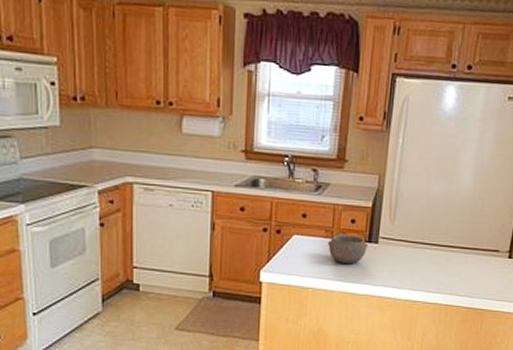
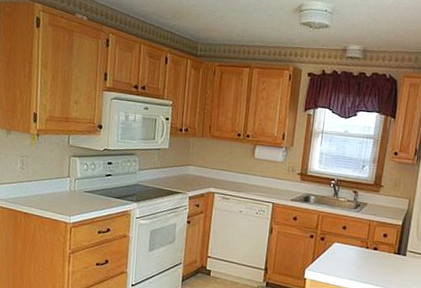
bowl: present [327,234,368,265] -> none [362,245,397,271]

